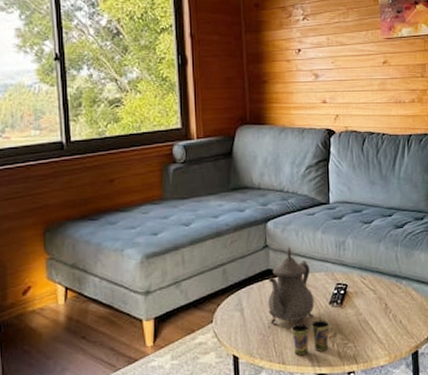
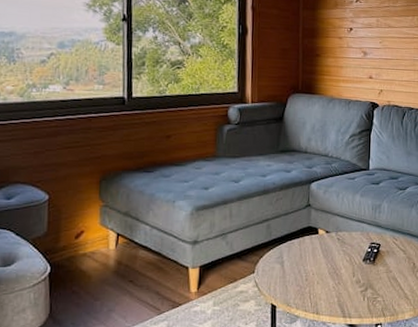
teapot: present [267,246,314,326] -> none [306,207,350,279]
cup: present [290,320,330,356] -> none [326,275,362,307]

